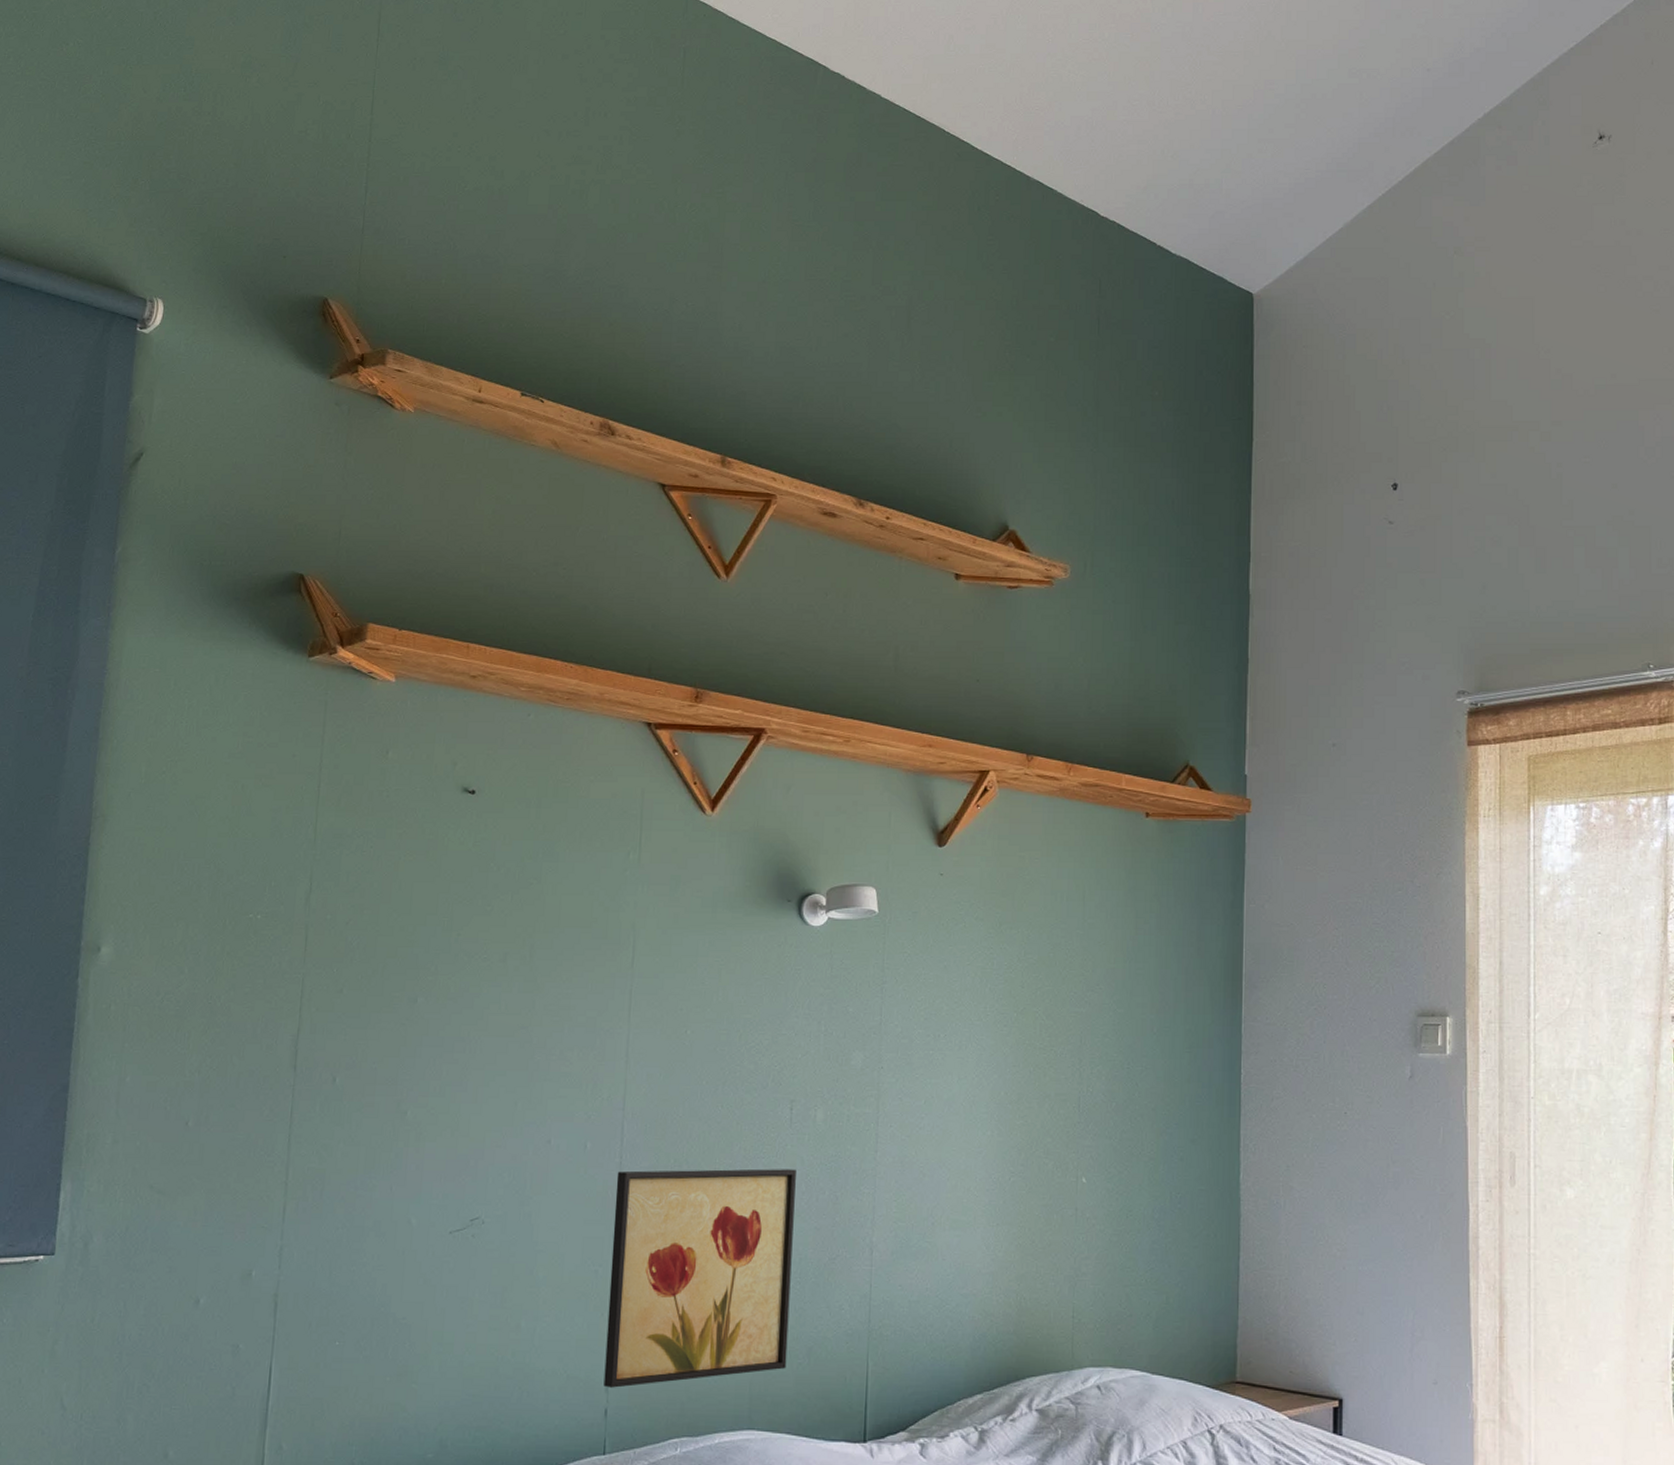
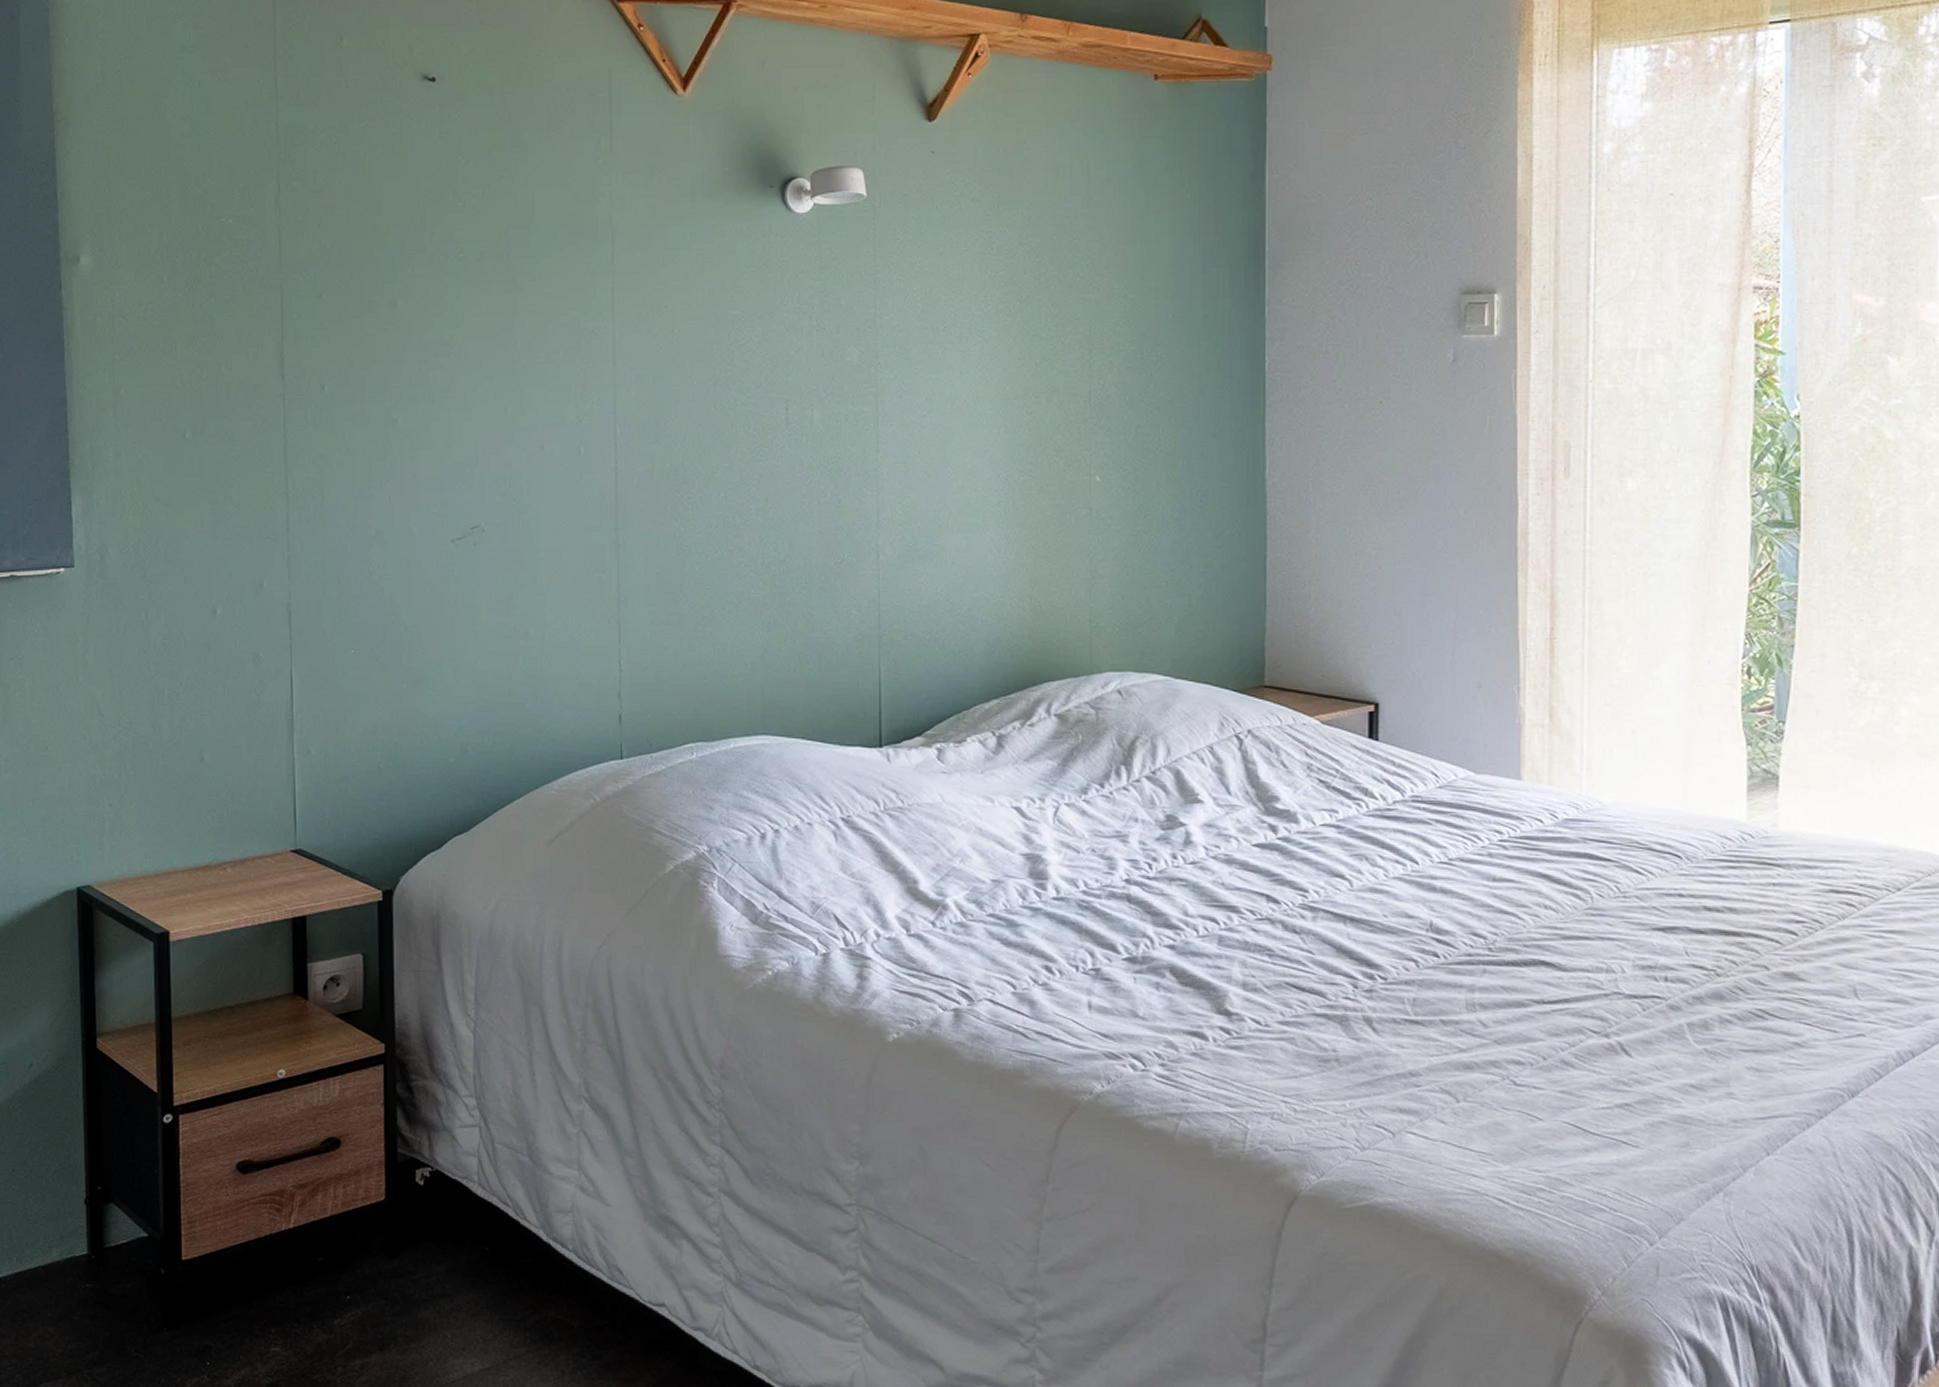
wall art: present [603,1169,796,1388] -> none [613,472,797,694]

